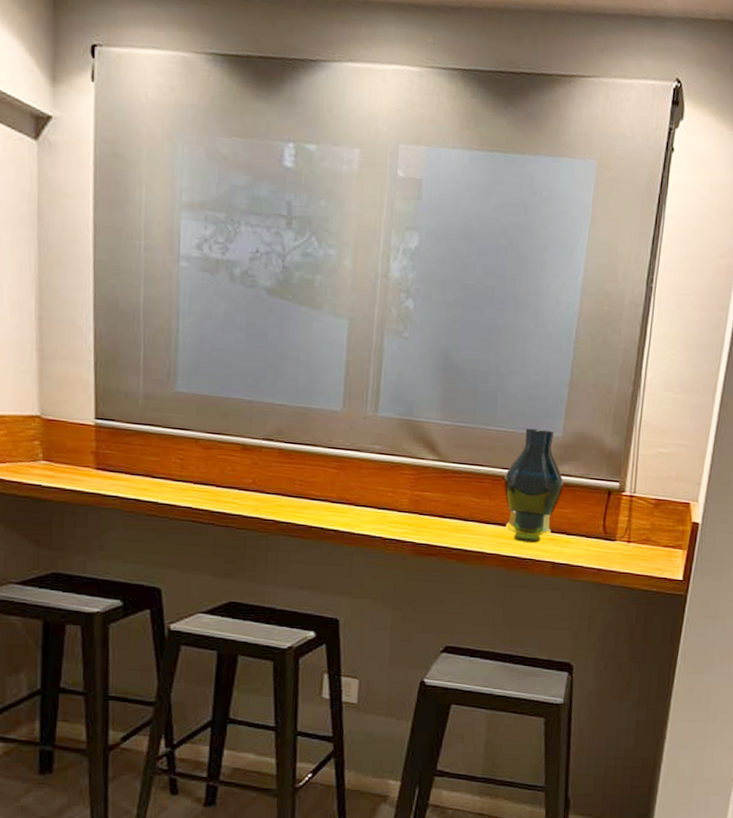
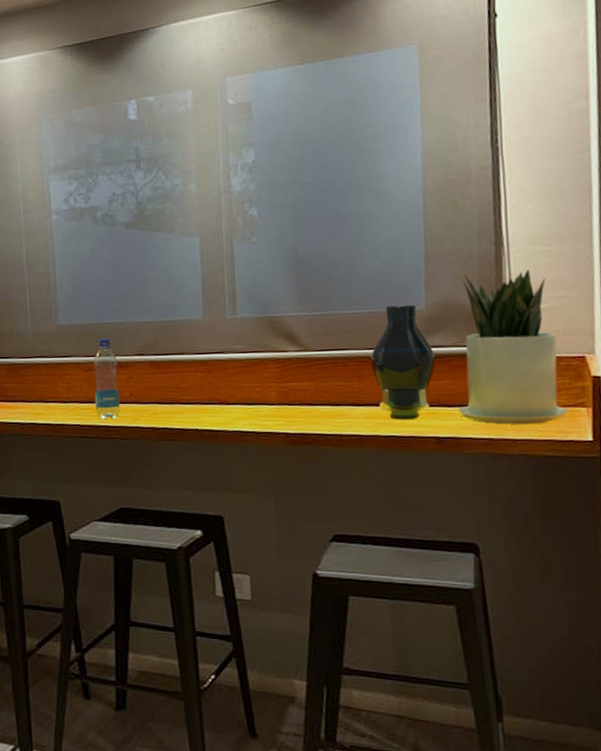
bottle: none [211,415,243,506] -> present [93,338,121,420]
planter: none [576,409,671,560] -> present [458,269,569,424]

